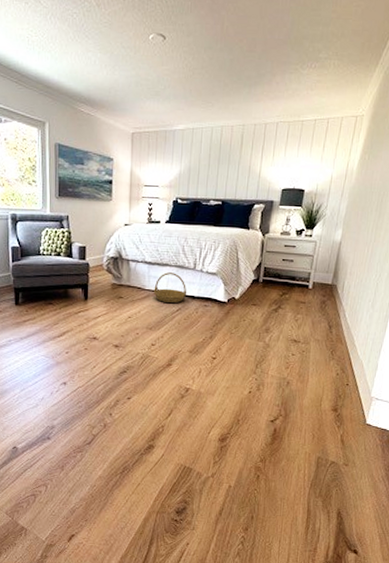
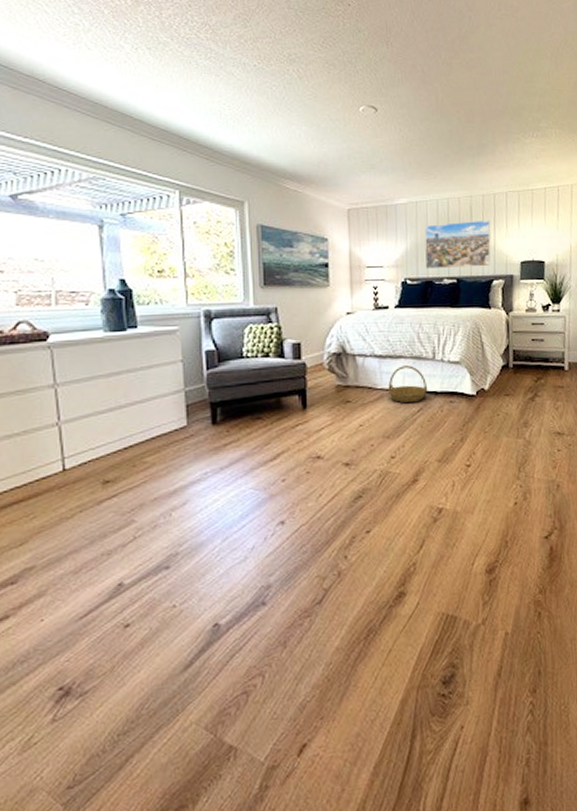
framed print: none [195,148,259,192] -> present [424,219,491,270]

